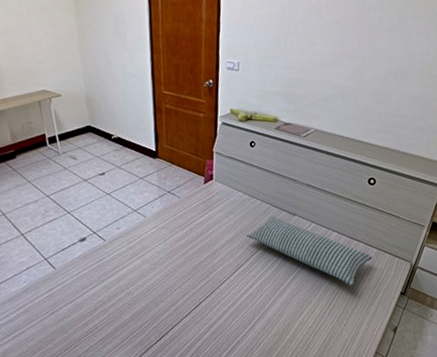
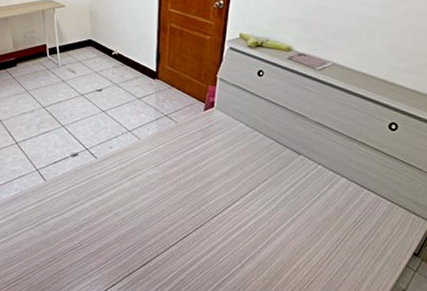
pillow: present [246,216,373,286] -> none [244,152,385,239]

